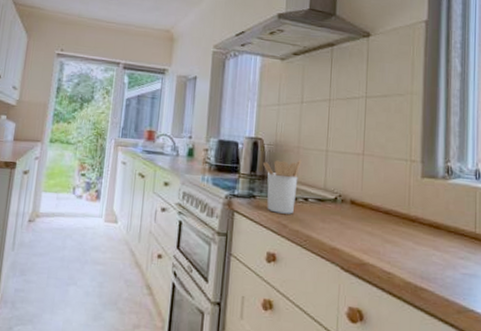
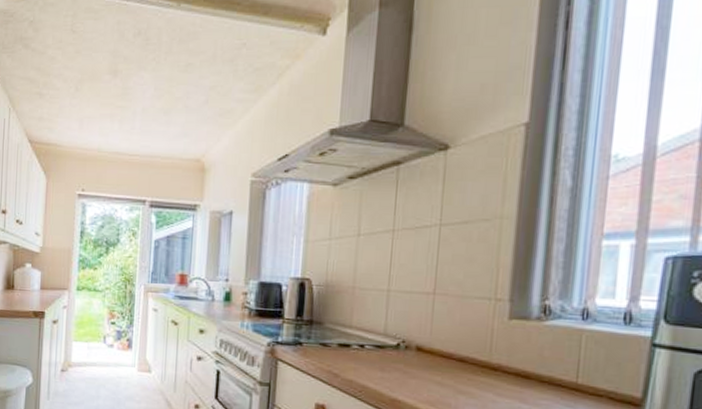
utensil holder: present [262,160,302,214] -> none [310,302,357,363]

